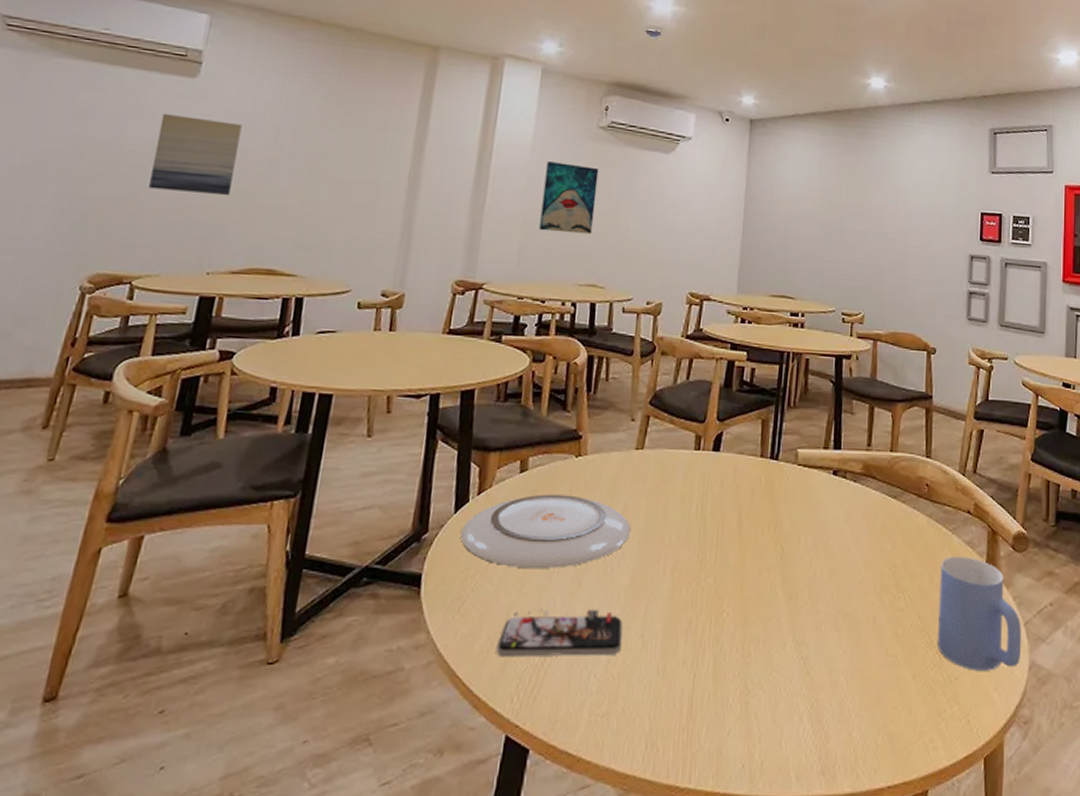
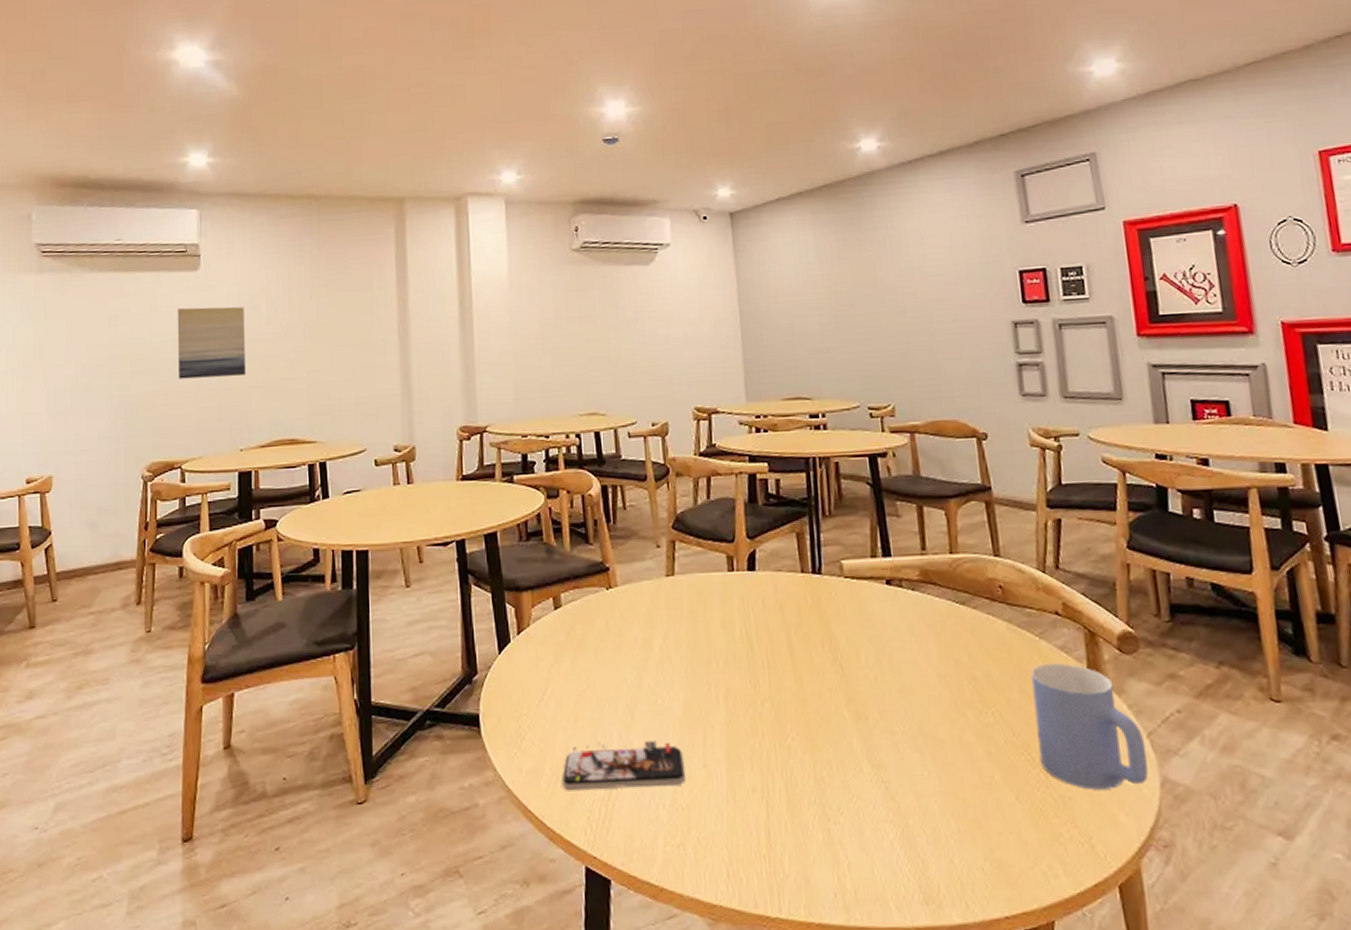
plate: present [460,494,630,568] -> none [508,628,675,703]
wall art: present [539,161,599,235] -> none [526,292,584,366]

